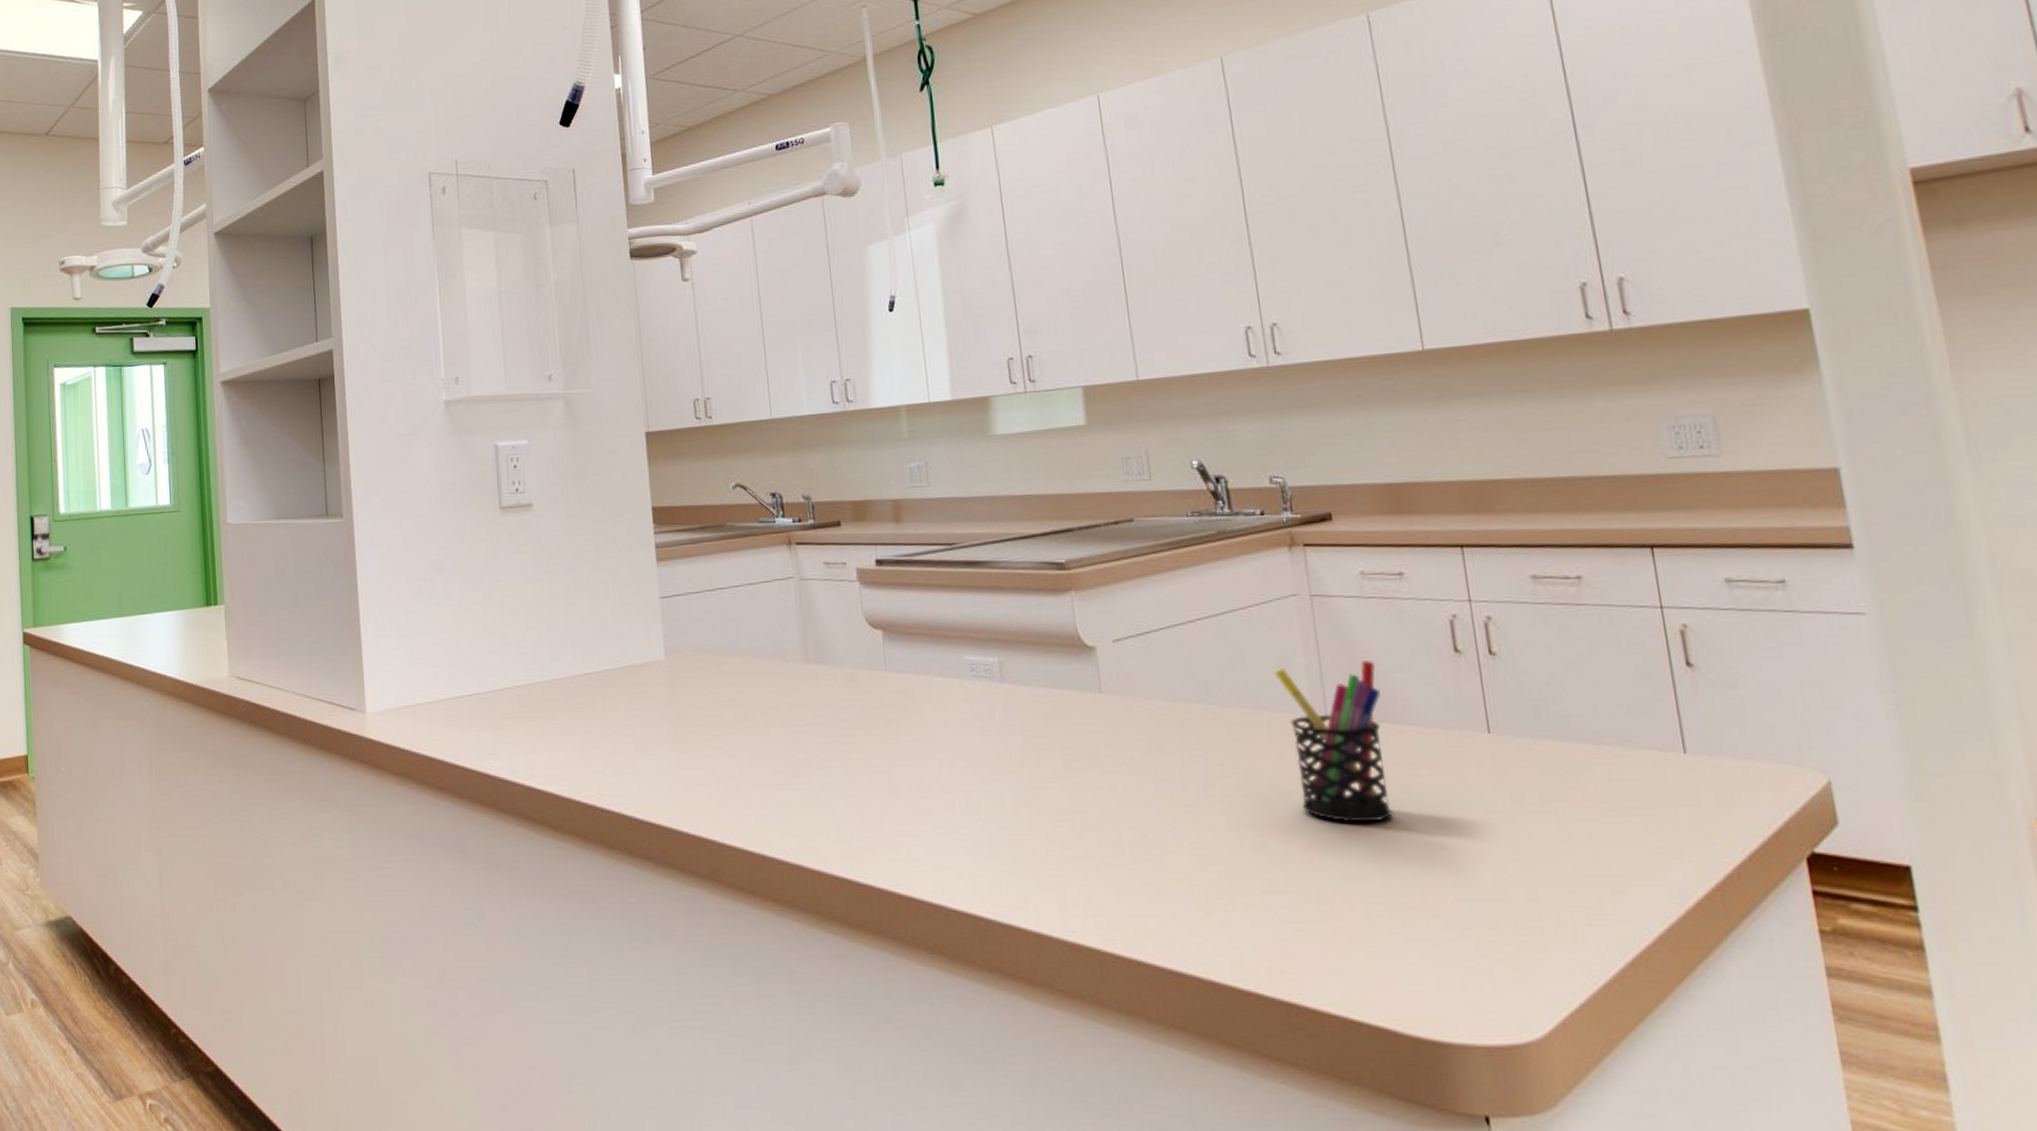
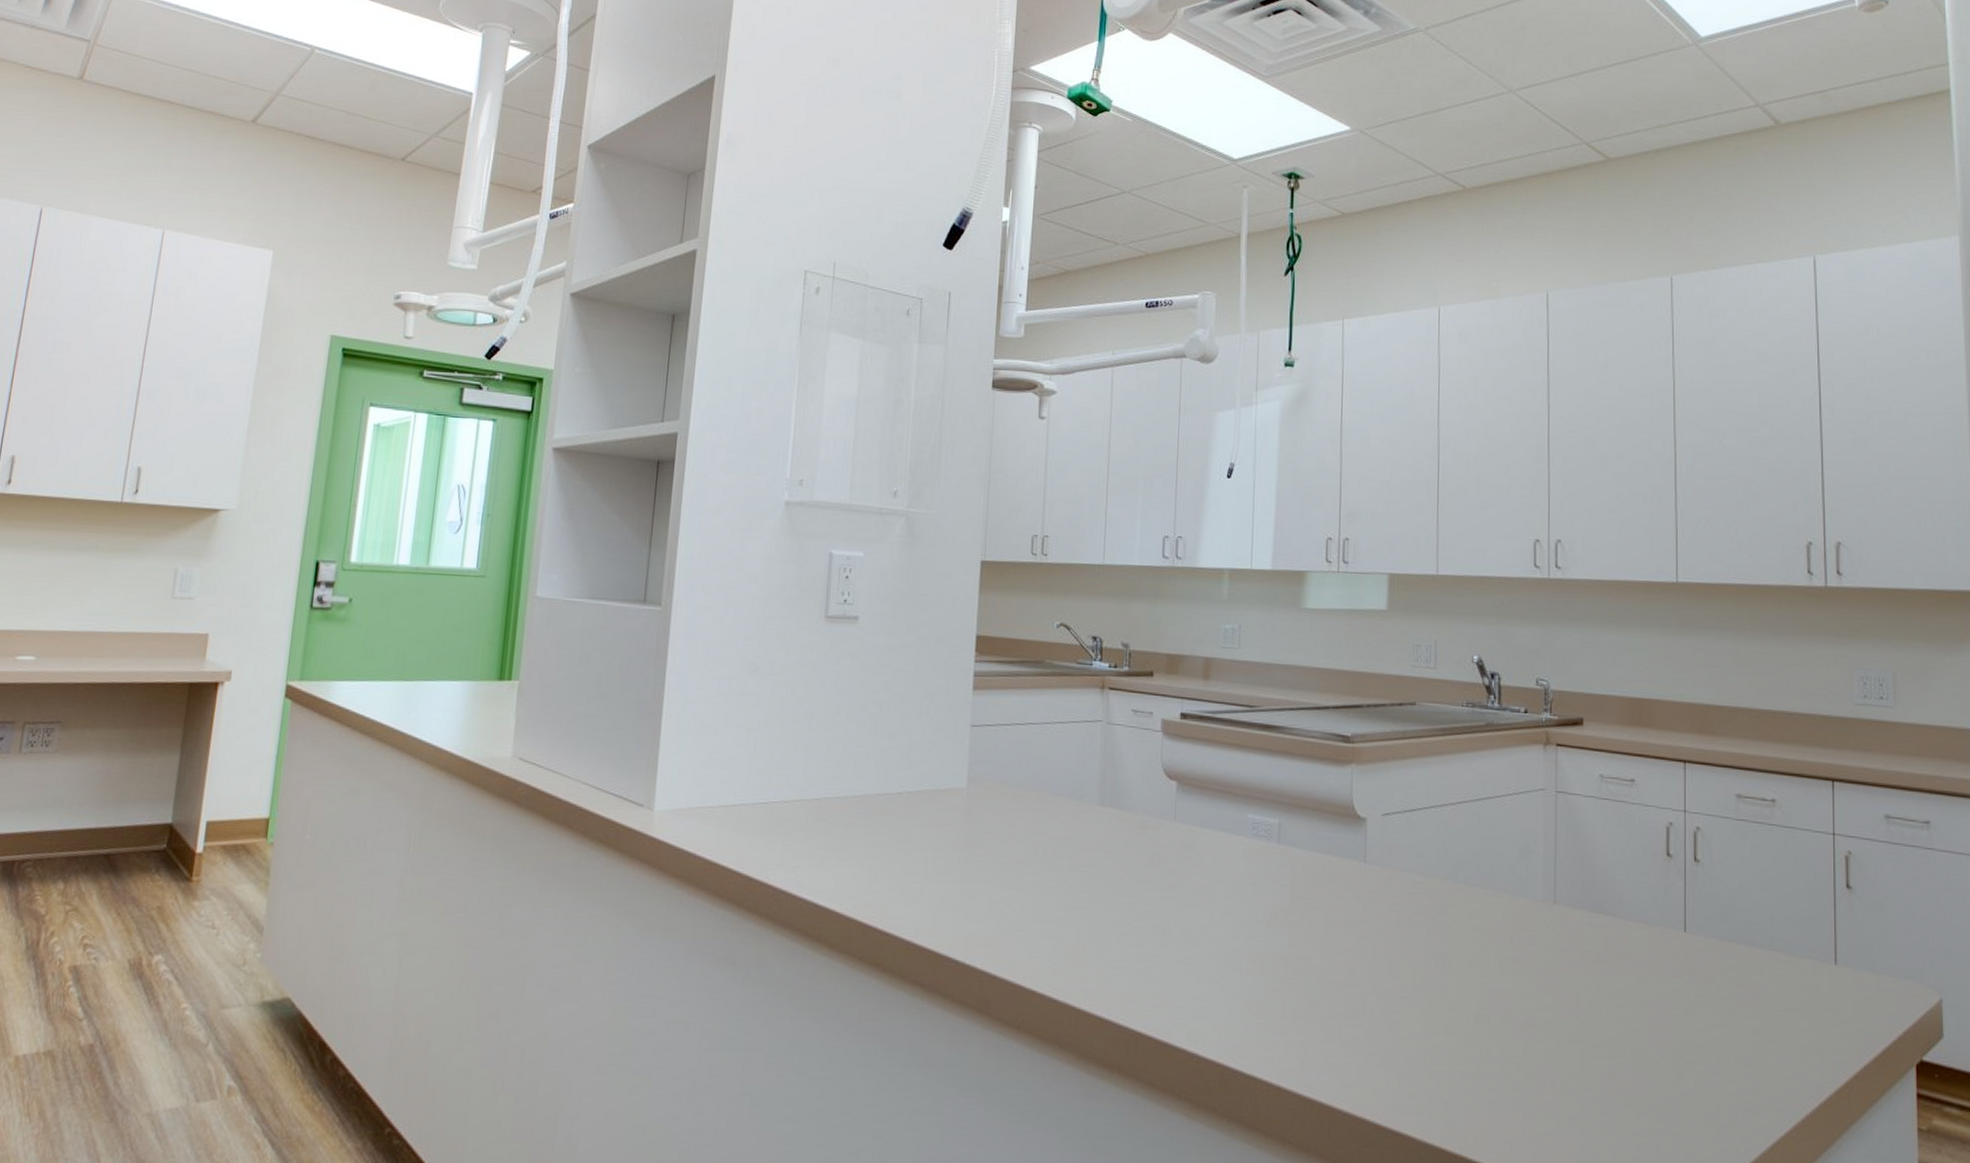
pen holder: present [1274,660,1393,823] -> none [1516,856,1601,1005]

